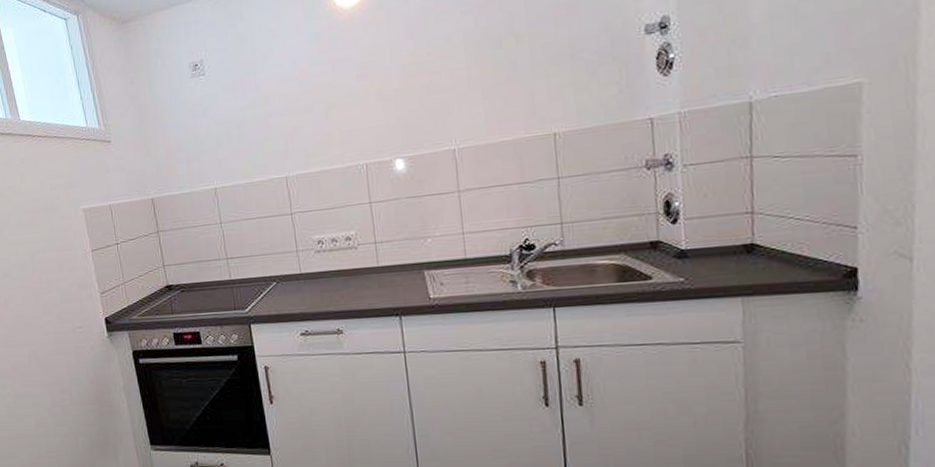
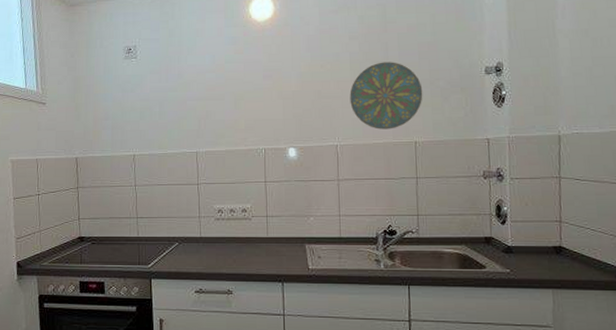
decorative plate: none [466,35,562,124] -> present [349,62,423,130]

